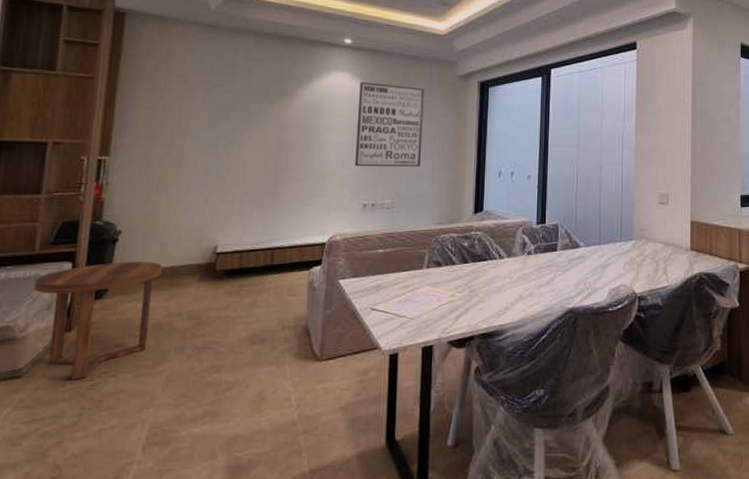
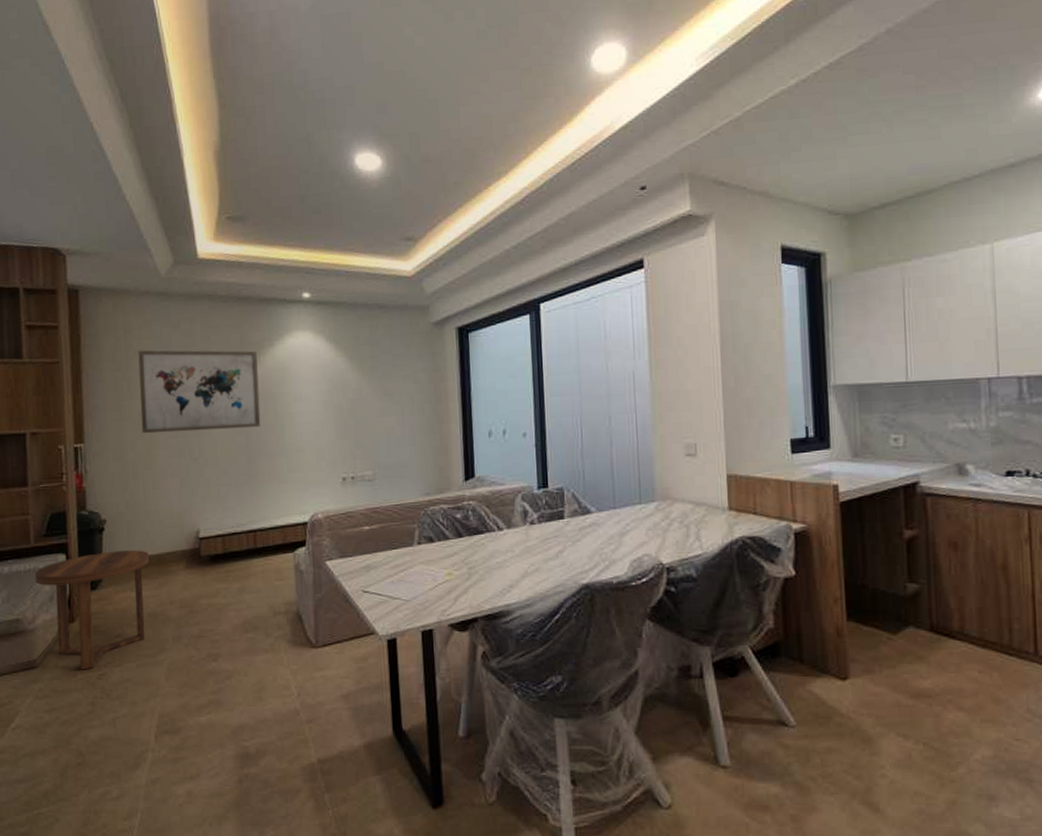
wall art: none [171,74,295,154] -> present [138,350,261,434]
wall art: present [355,82,424,167] -> none [324,340,400,437]

